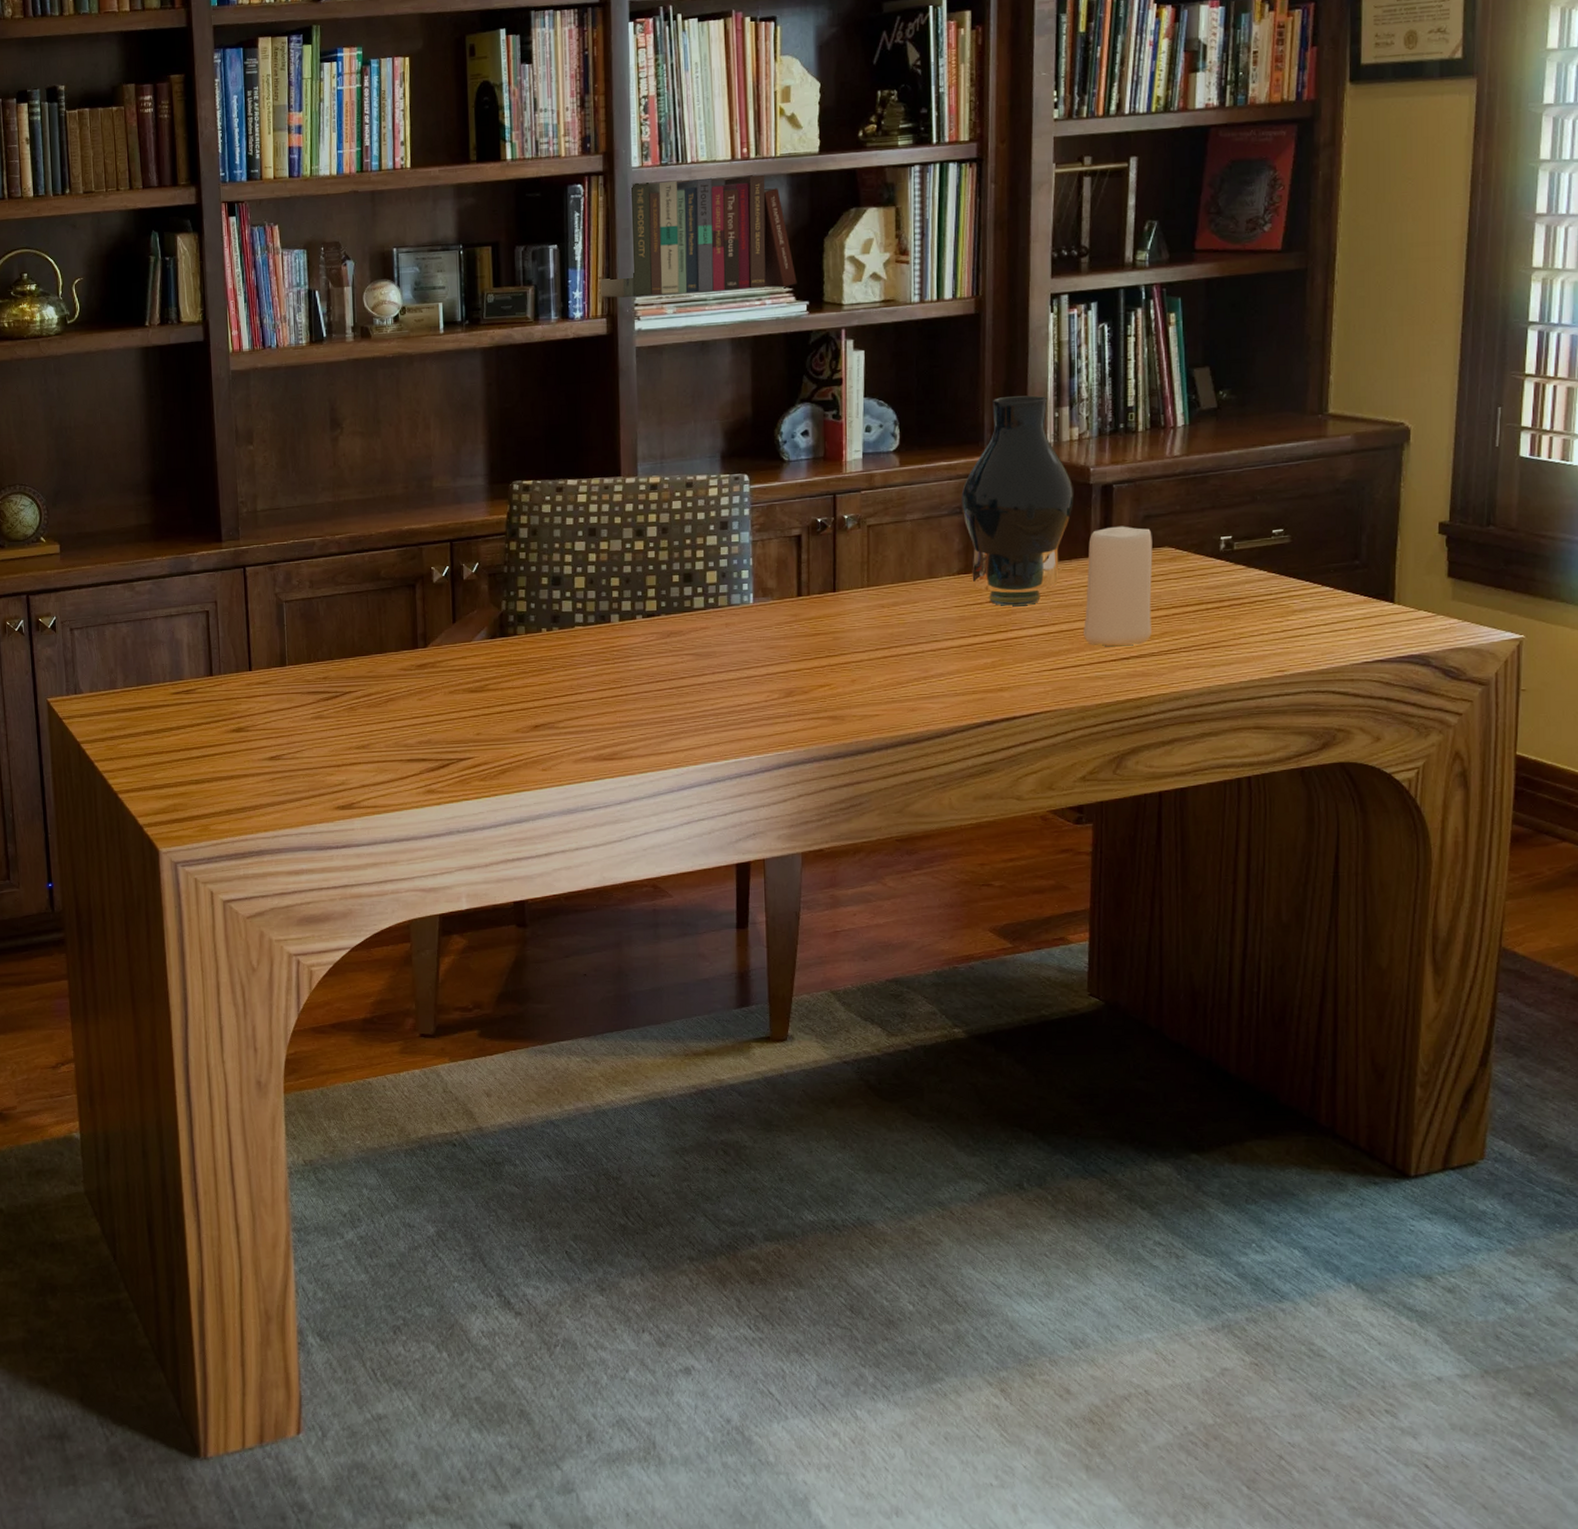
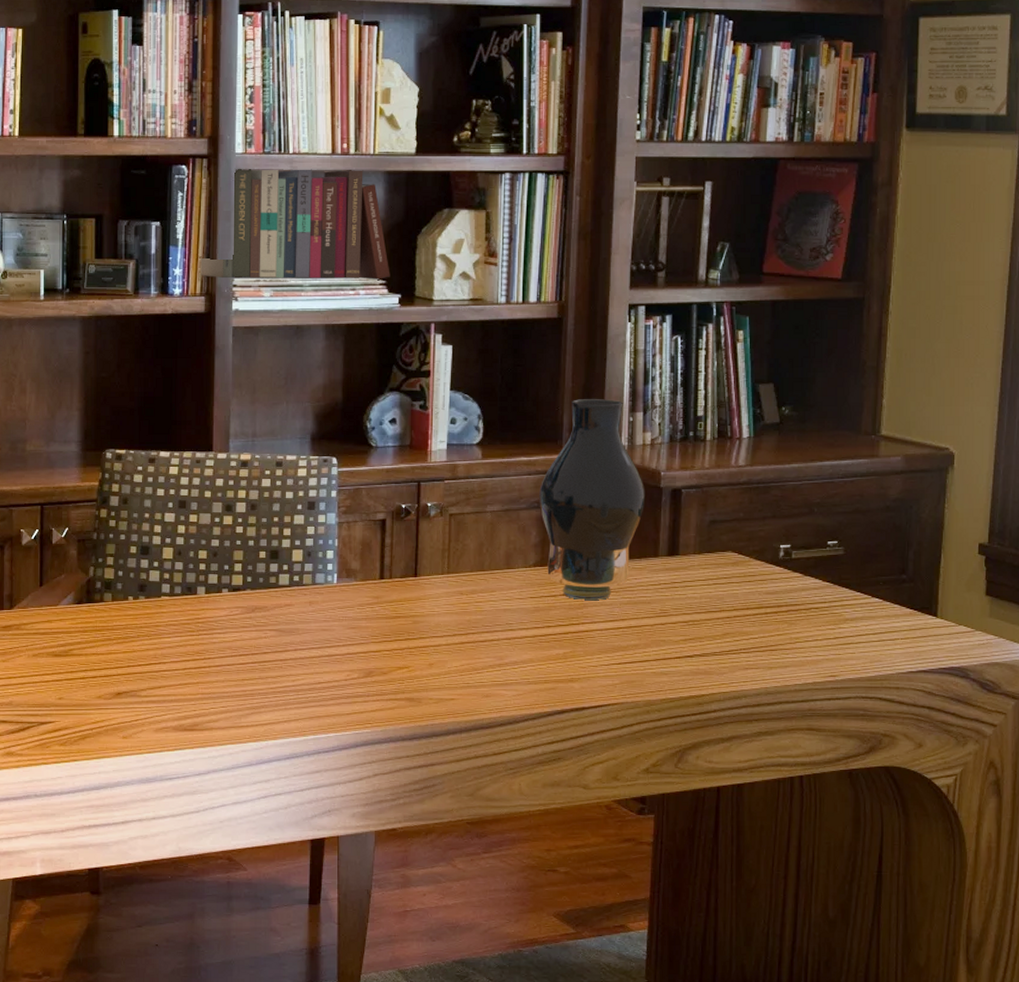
candle: present [1083,526,1153,647] -> none [650,529,717,645]

